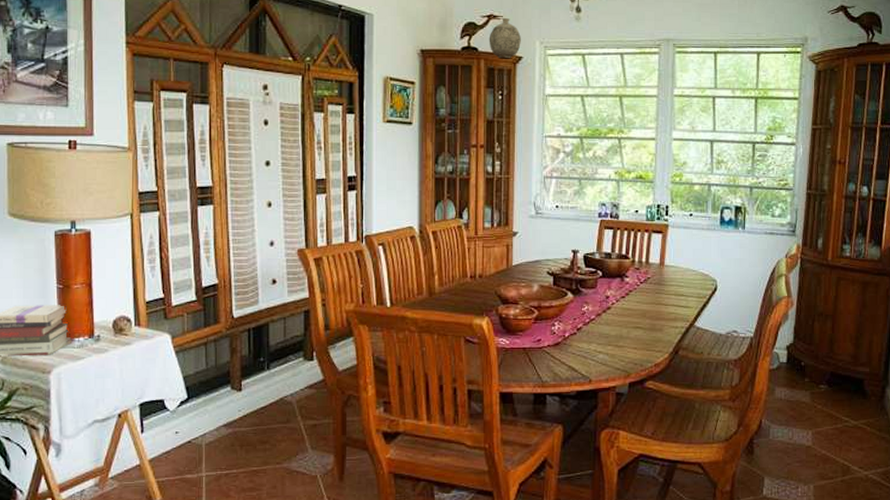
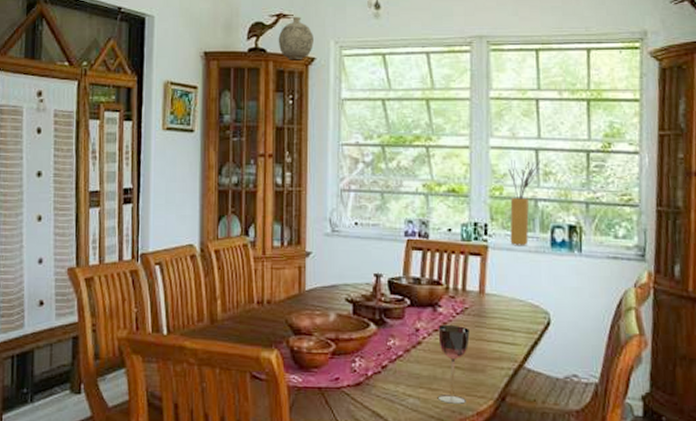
wineglass: none [623,292,651,358] -> present [437,324,470,404]
vase: none [687,150,714,224] -> present [509,160,540,245]

